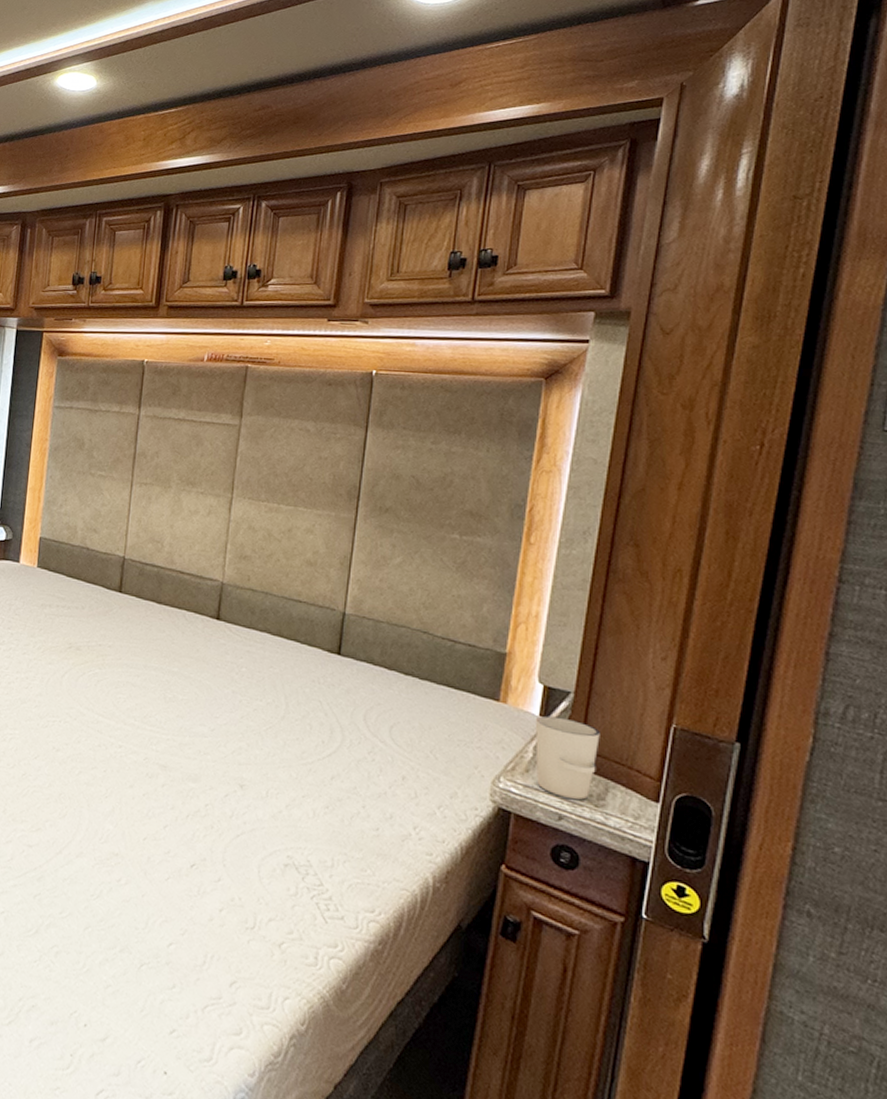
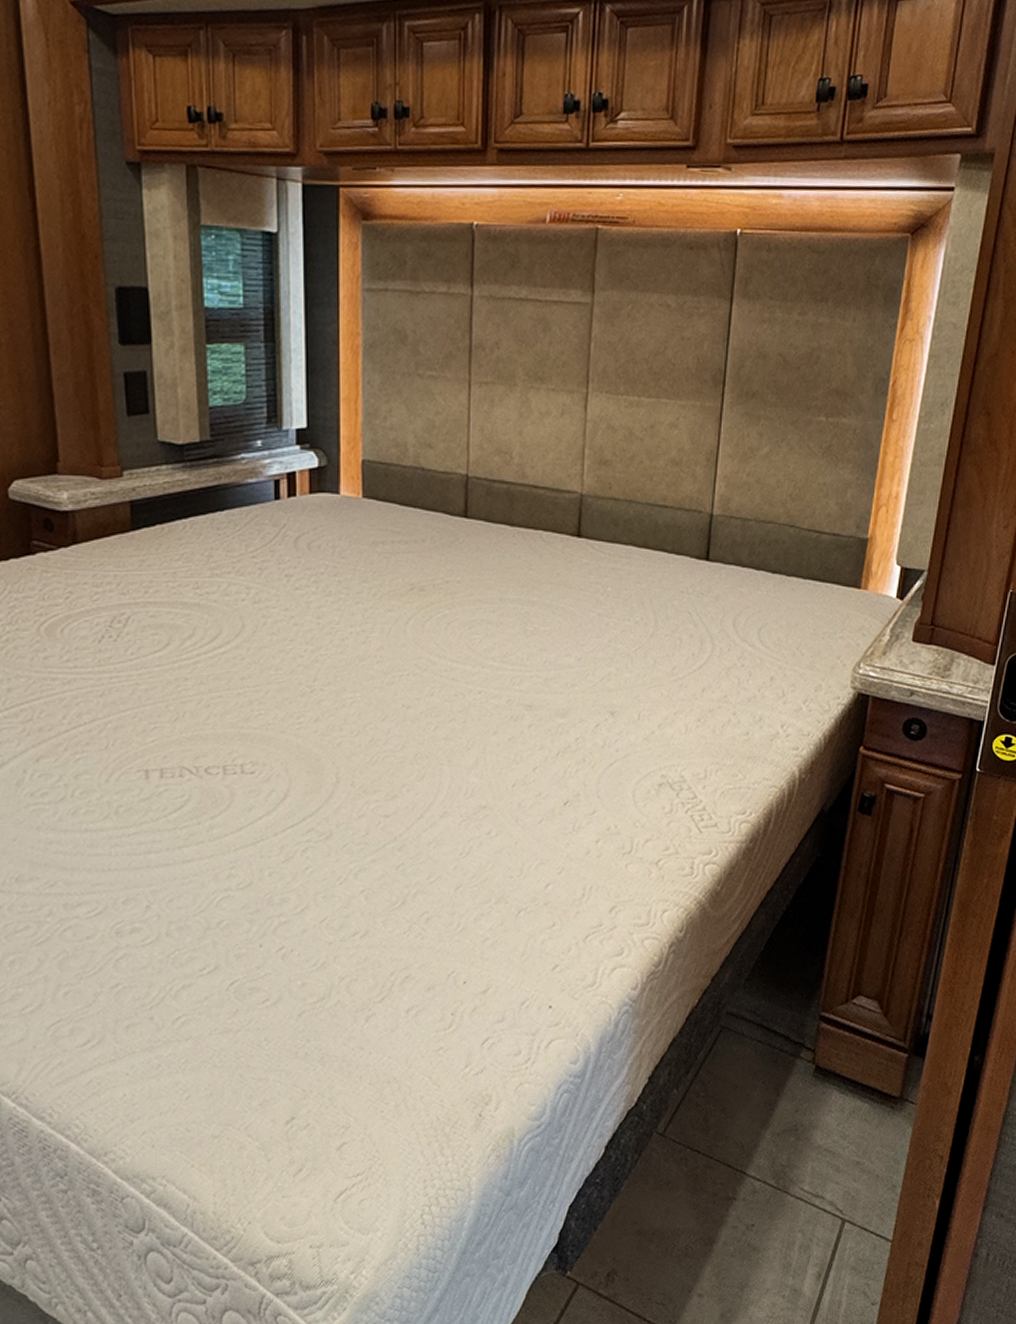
cup: present [535,715,600,800] -> none [892,596,949,675]

